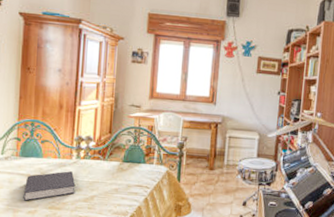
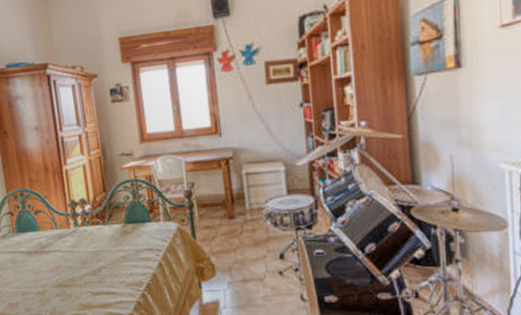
book: present [23,171,76,201] -> none [28,242,81,281]

